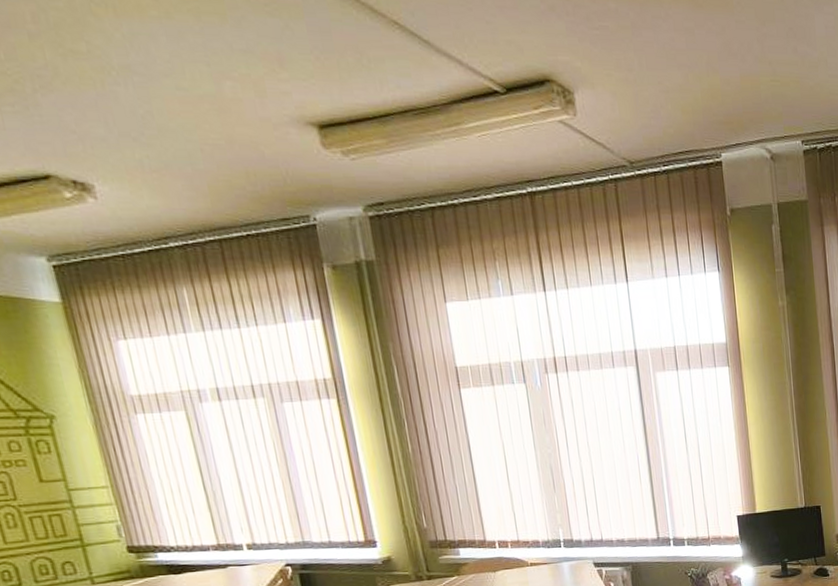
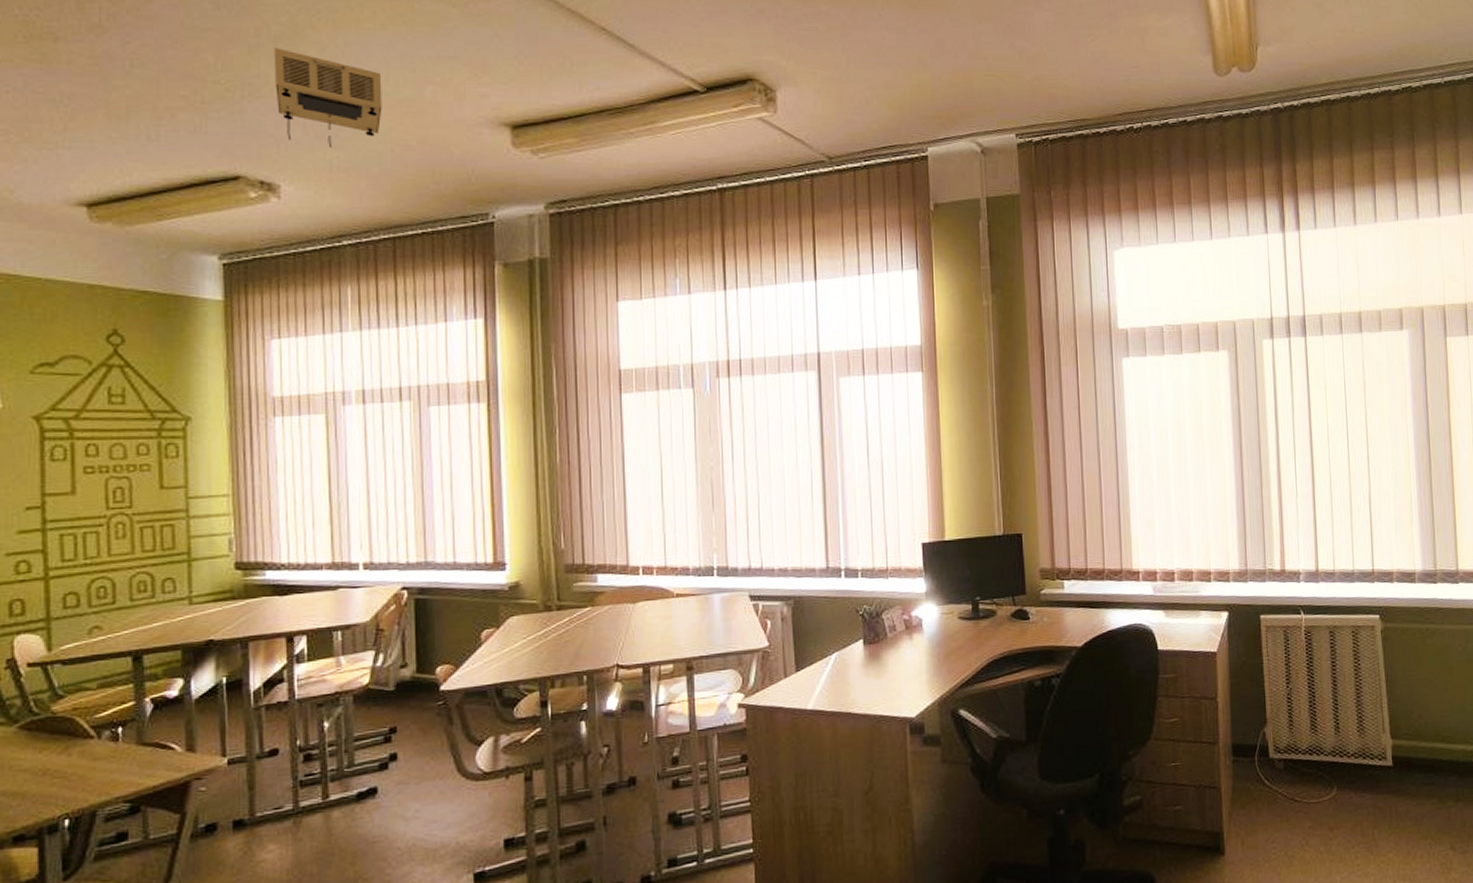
projector: none [56,36,185,146] -> present [273,48,382,147]

